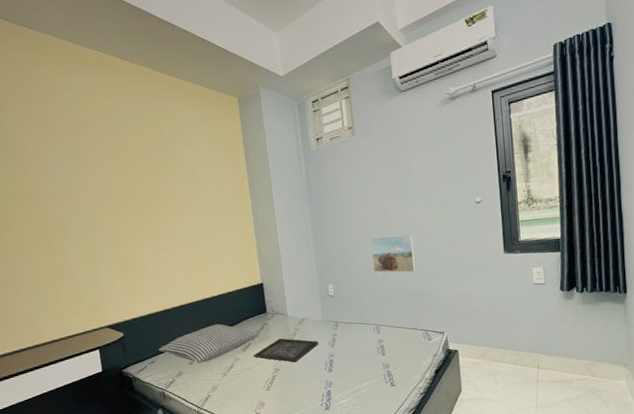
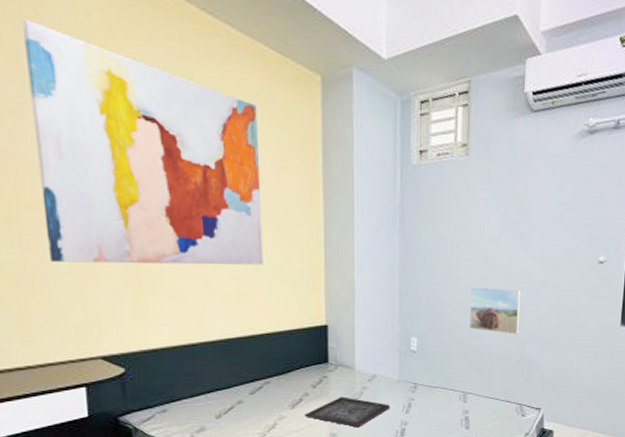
wall art: none [41,100,211,262] -> present [21,20,264,265]
pillow: present [158,323,260,364] -> none [174,370,316,418]

